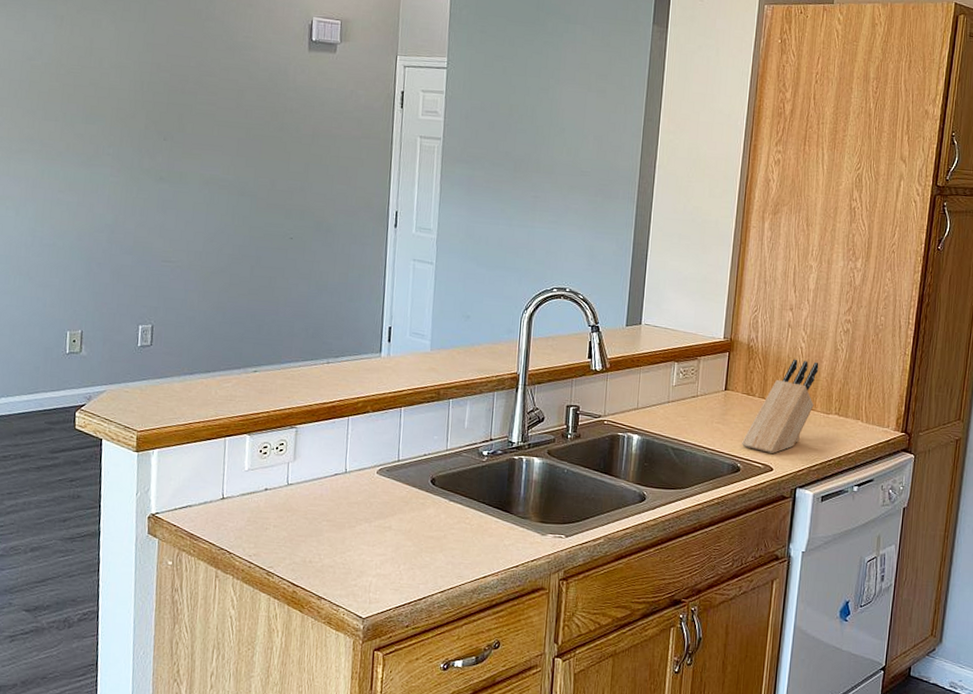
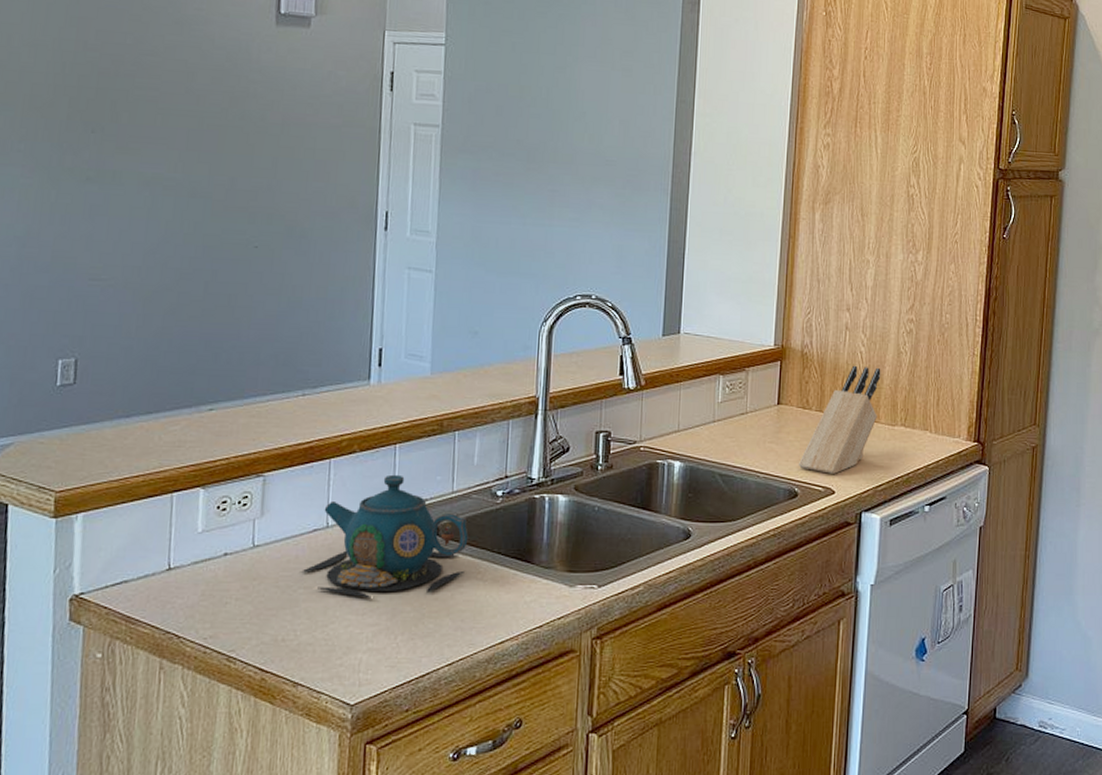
teapot: none [324,432,459,533] -> present [300,474,469,599]

